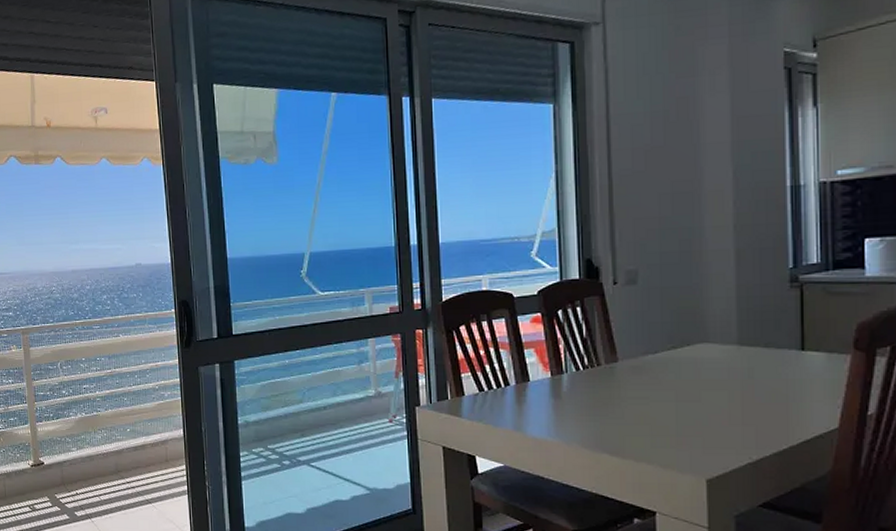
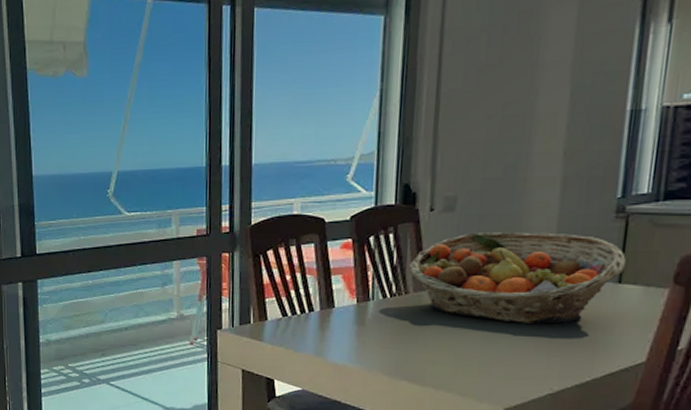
fruit basket: none [599,303,805,392] -> present [409,232,626,324]

